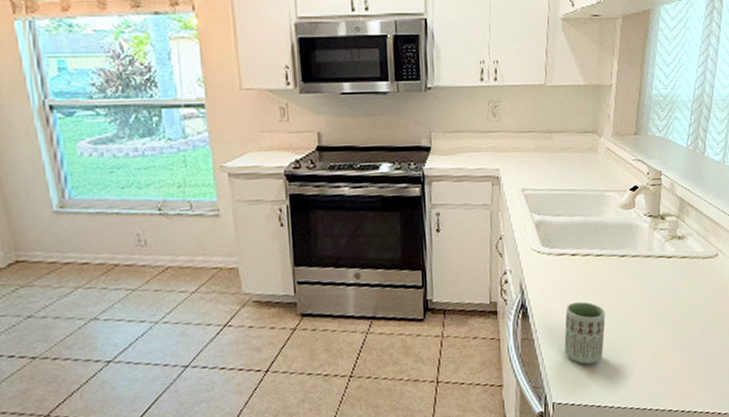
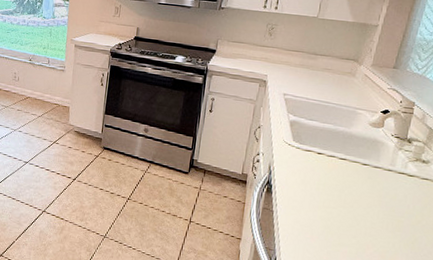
cup: present [564,301,605,365] -> none [298,191,341,245]

